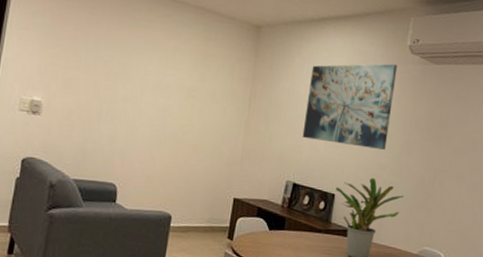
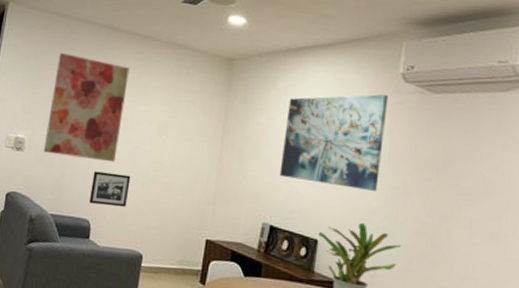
wall art: none [63,12,157,126] -> present [43,53,130,163]
picture frame: none [116,135,159,171] -> present [89,171,131,208]

